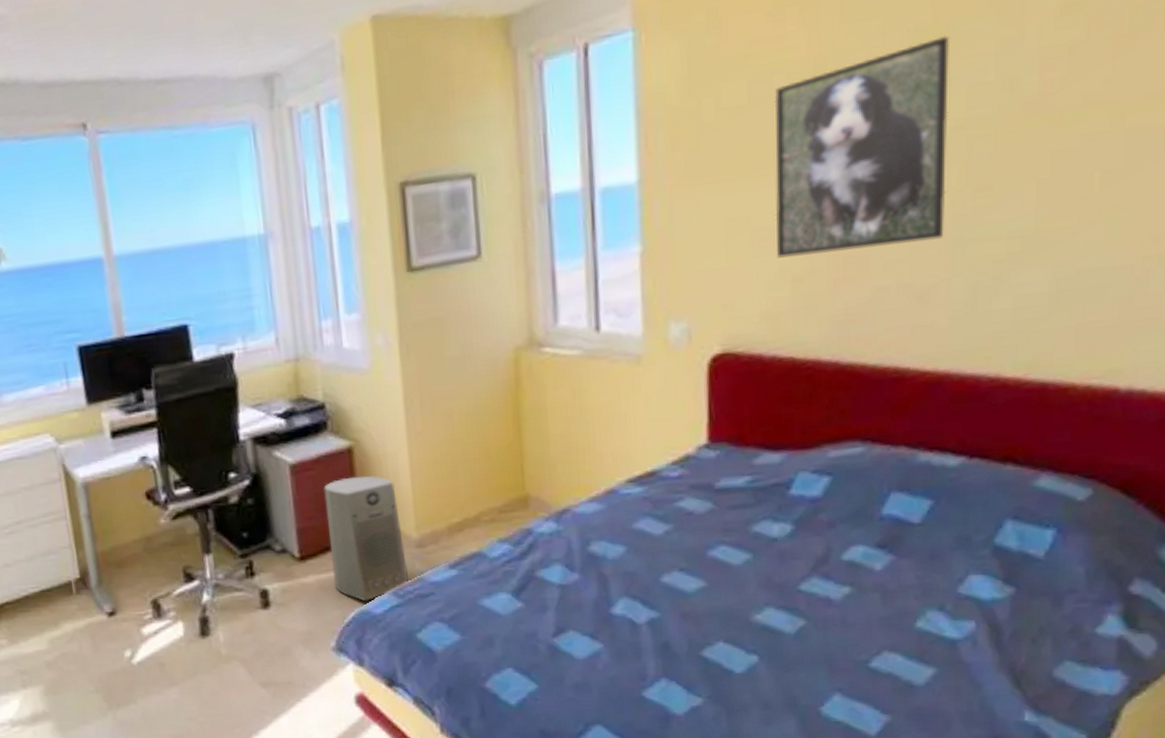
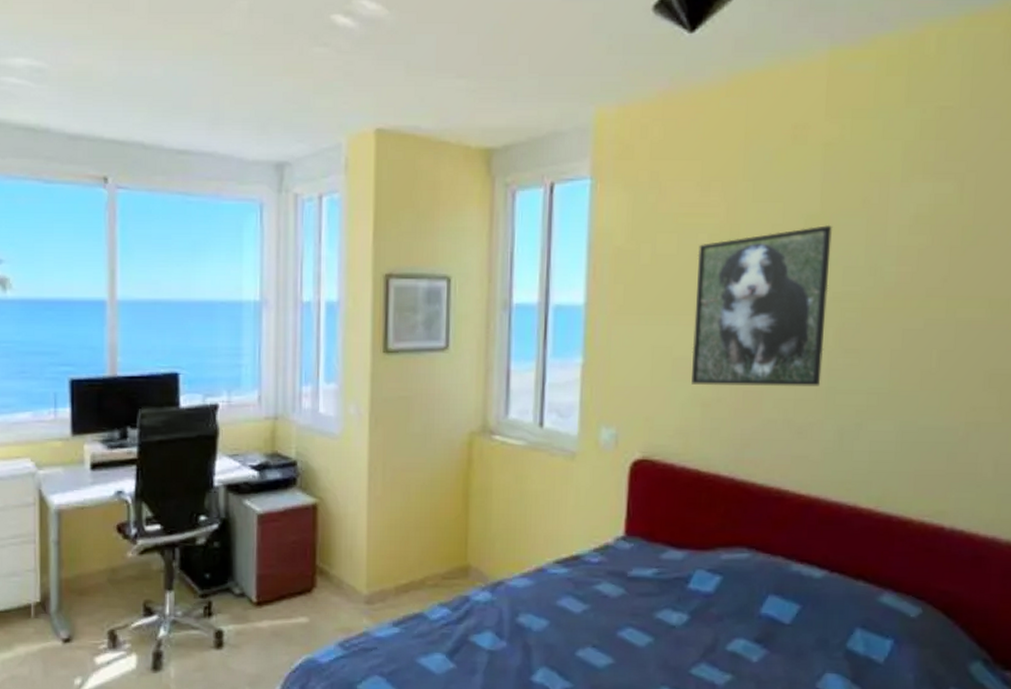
air purifier: present [324,476,410,602] -> none [285,531,356,651]

